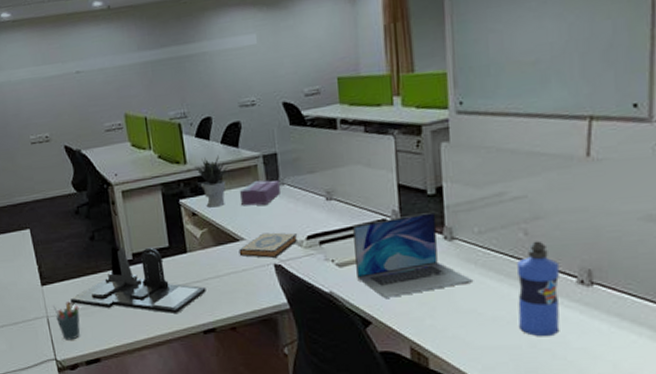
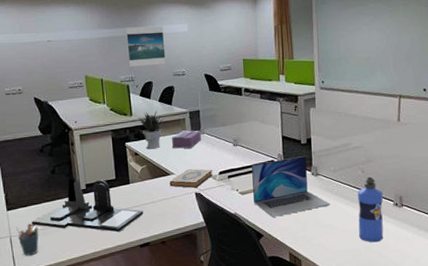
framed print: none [172,39,229,99] -> present [125,26,166,67]

